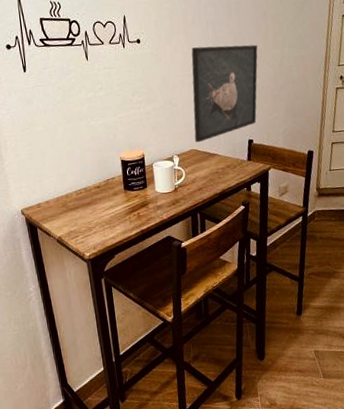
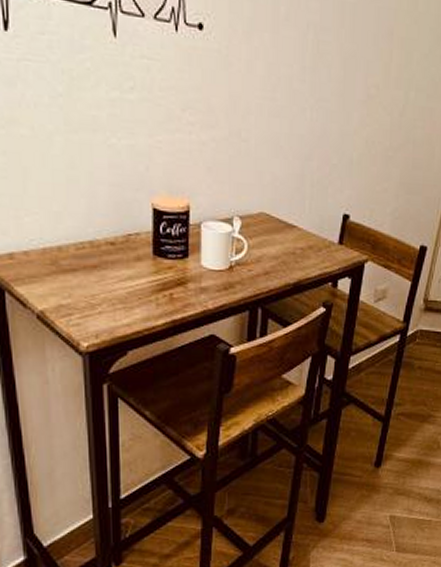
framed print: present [191,44,258,143] -> none [268,58,374,205]

